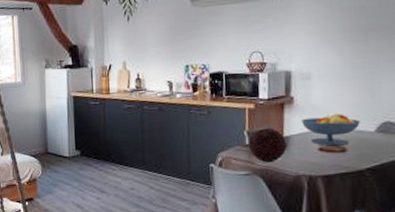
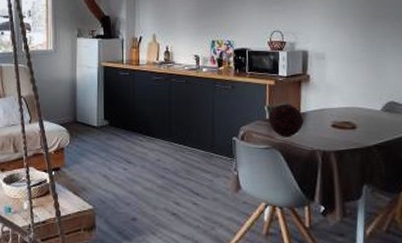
fruit bowl: present [301,114,360,146] -> none [317,93,368,123]

